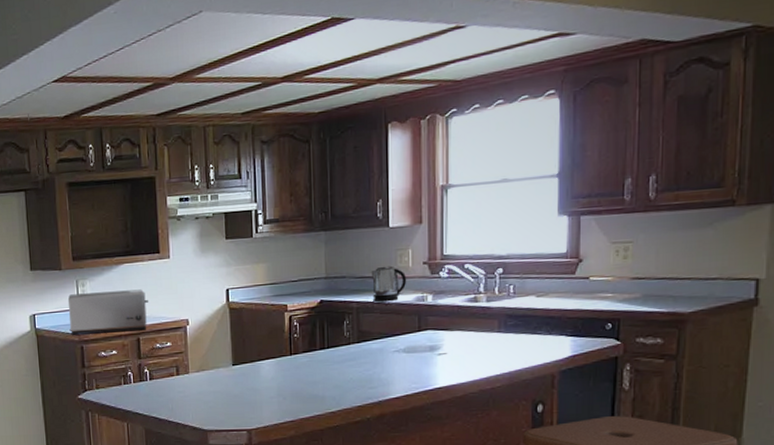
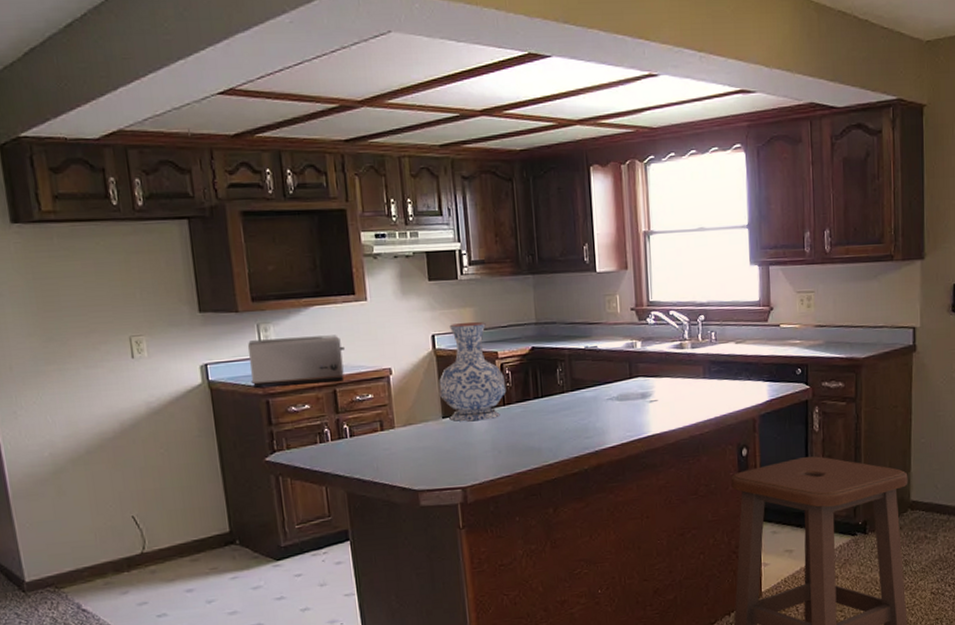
vase: none [230,277,294,370] -> present [438,322,507,422]
kettle: present [371,265,407,303] -> none [580,311,617,349]

